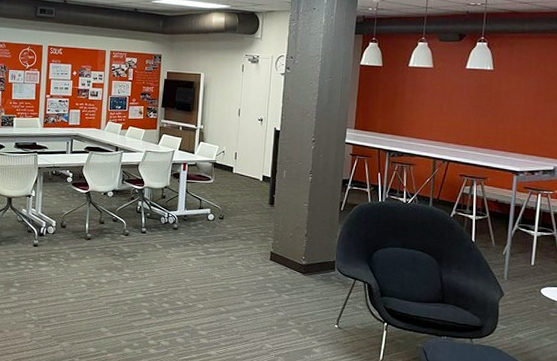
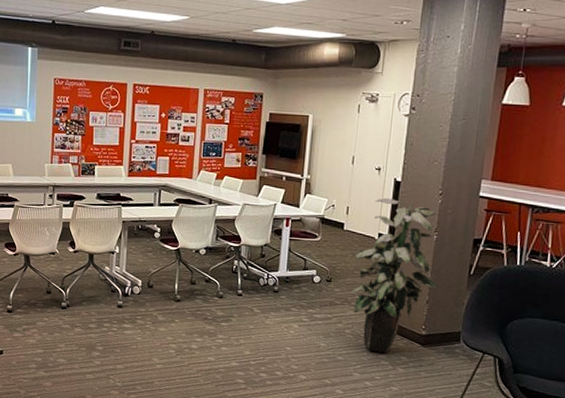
indoor plant: none [240,144,315,282] -> present [350,197,439,354]

